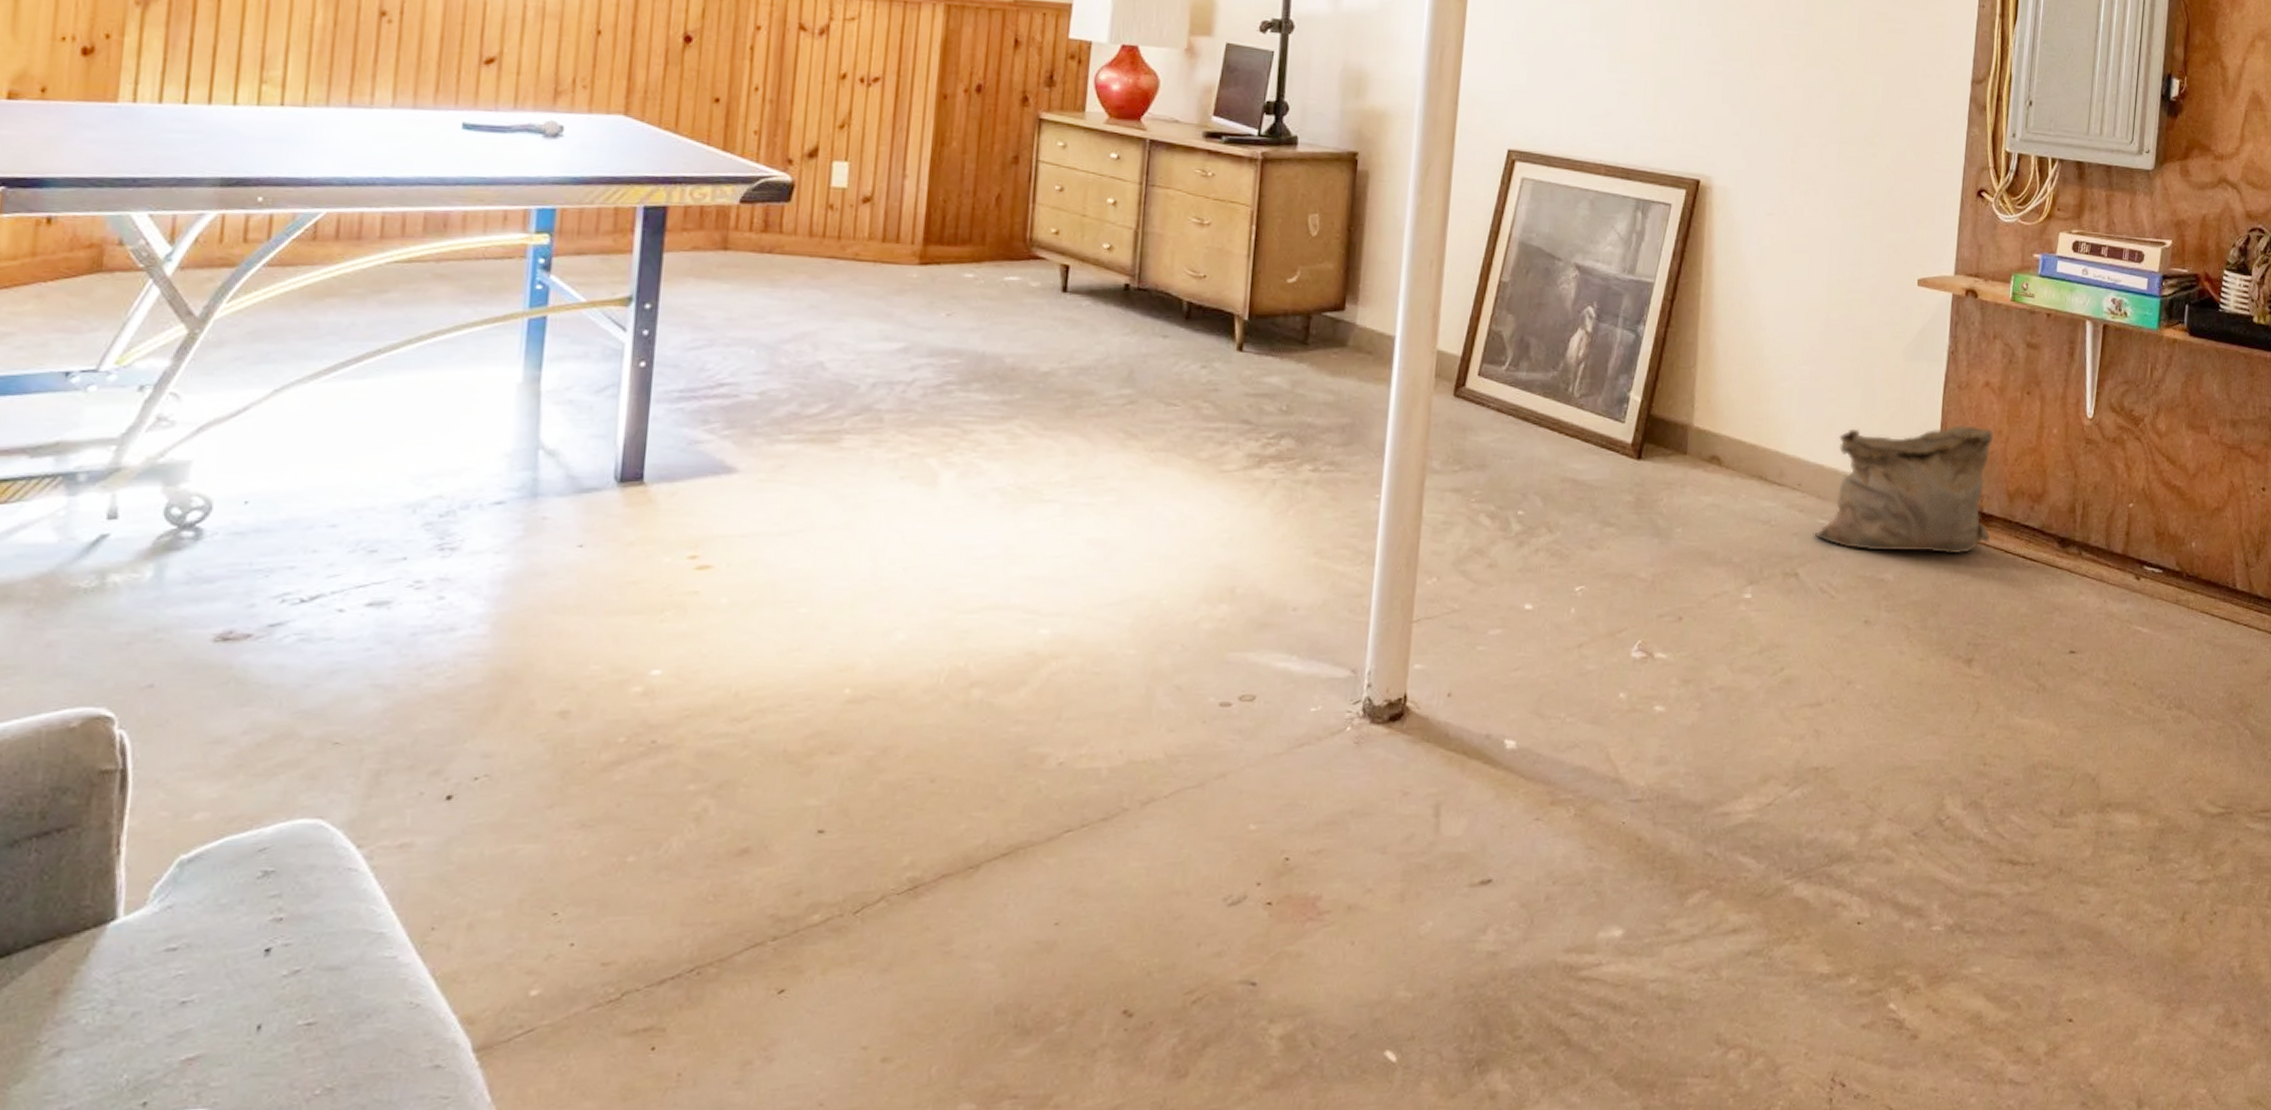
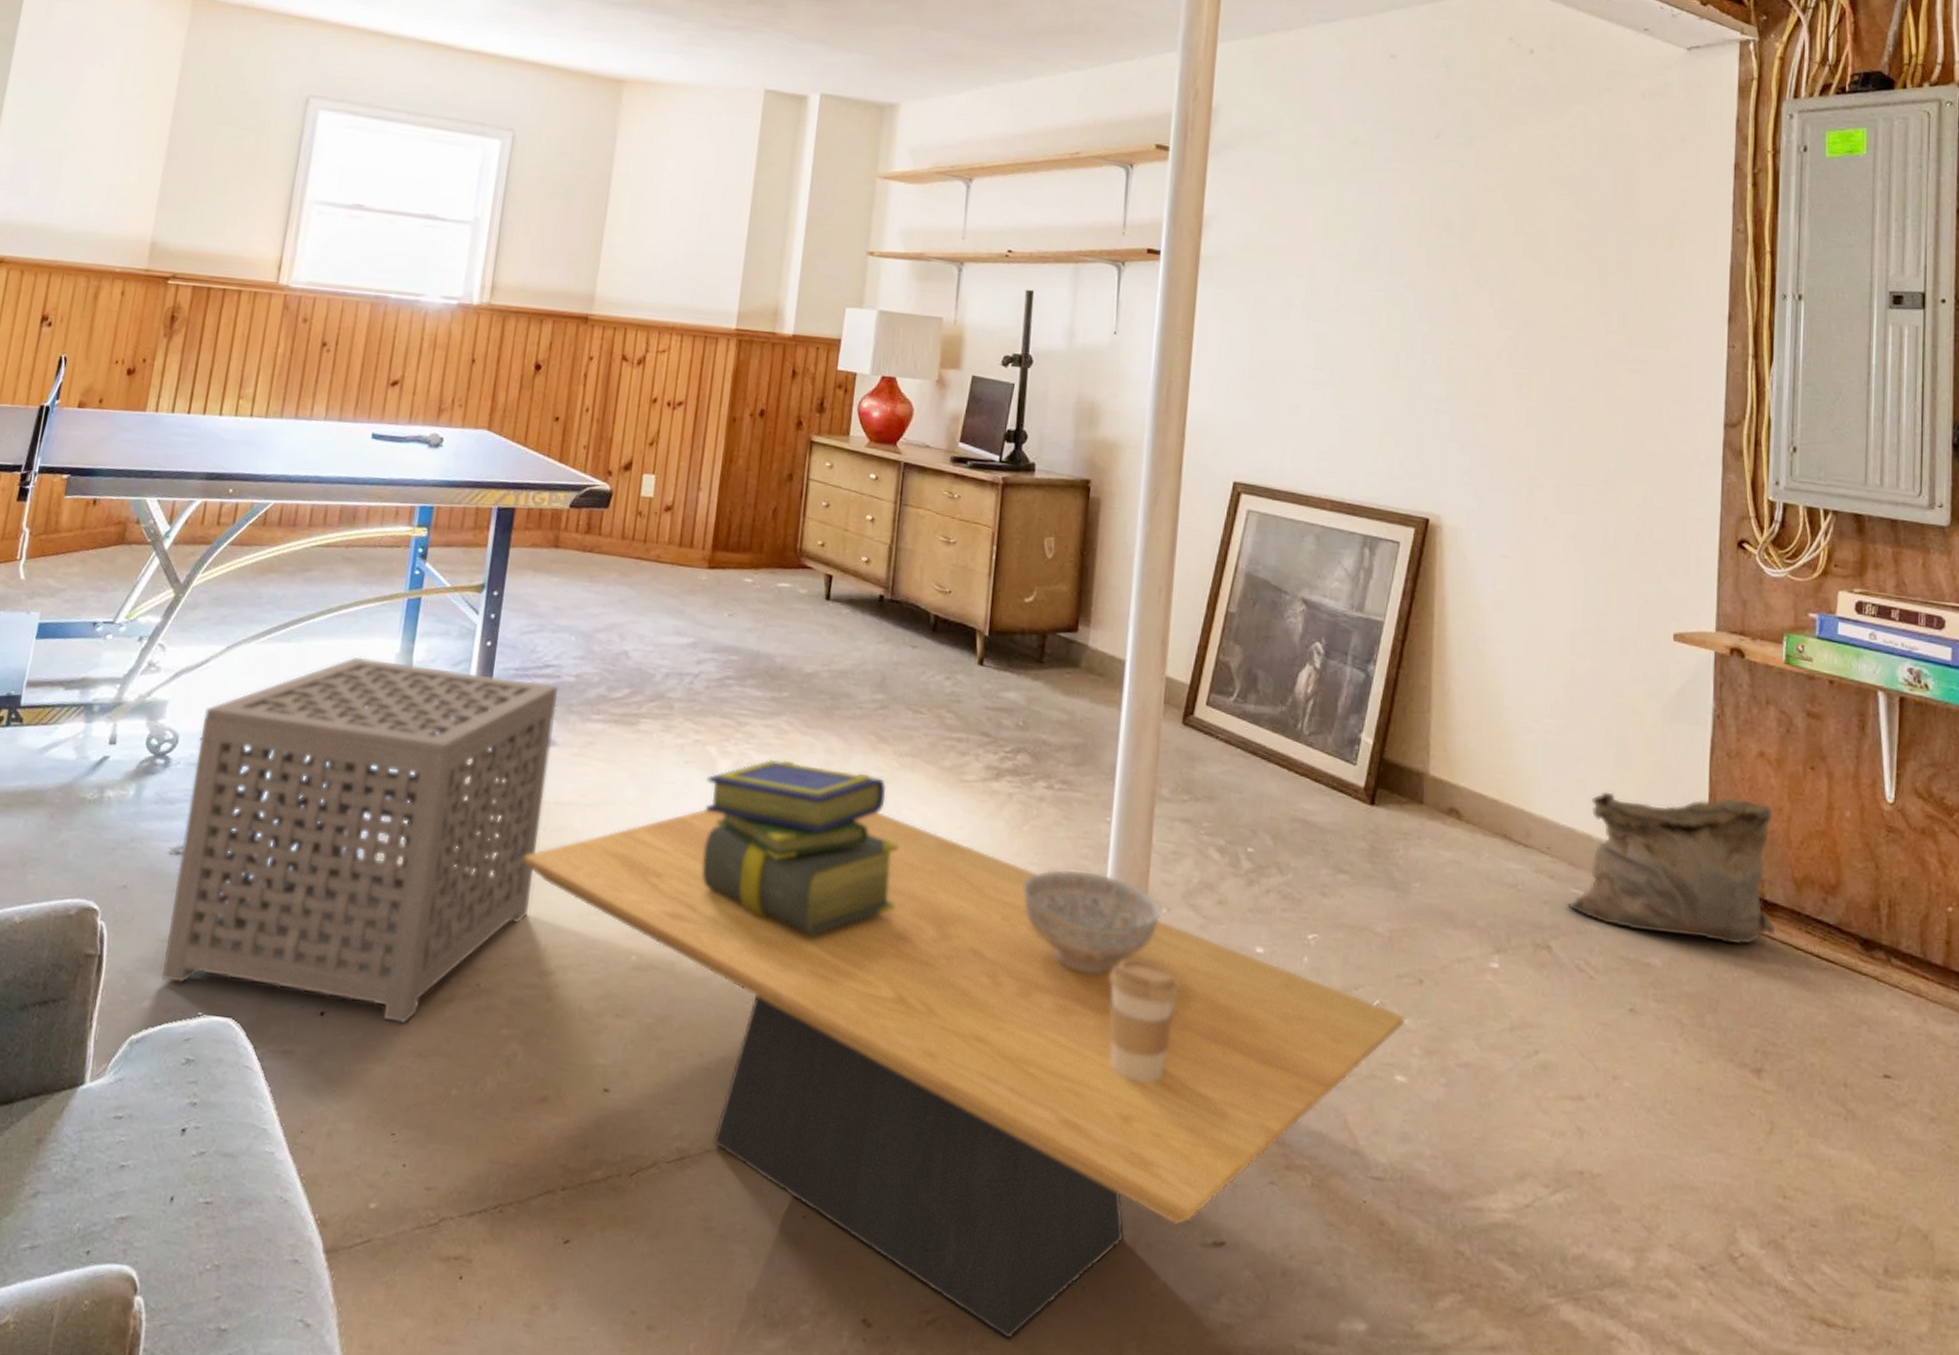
side table: none [218,390,738,795] -> present [162,656,559,1023]
coffee table: none [703,511,1665,1003] -> present [523,808,1405,1339]
stack of books: none [926,466,1152,645] -> present [702,758,899,936]
decorative bowl: none [1288,550,1432,649] -> present [1023,869,1162,974]
coffee cup: none [1378,630,1449,746] -> present [1109,959,1180,1083]

